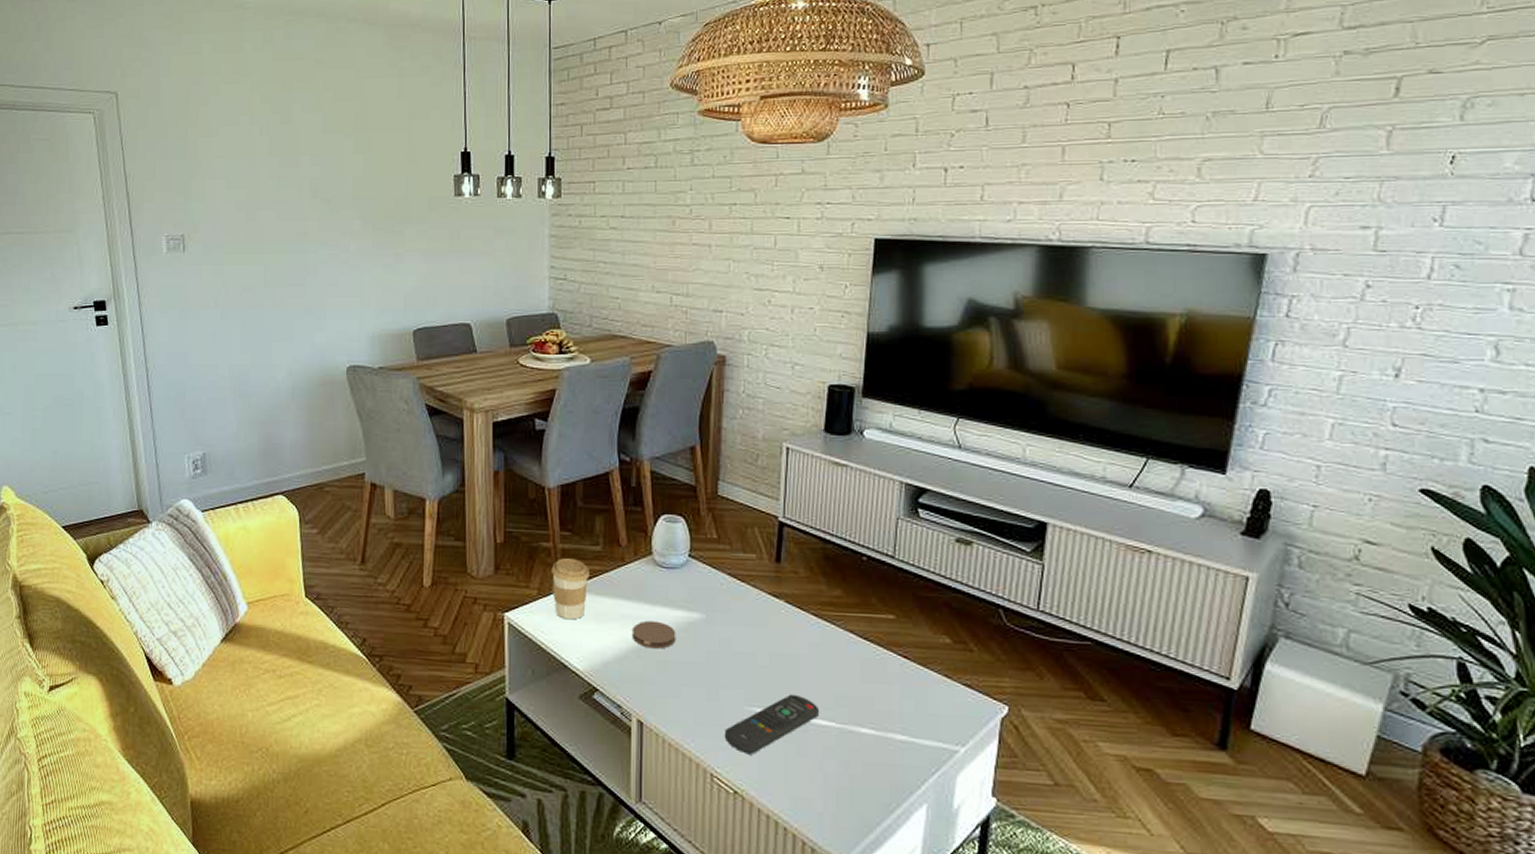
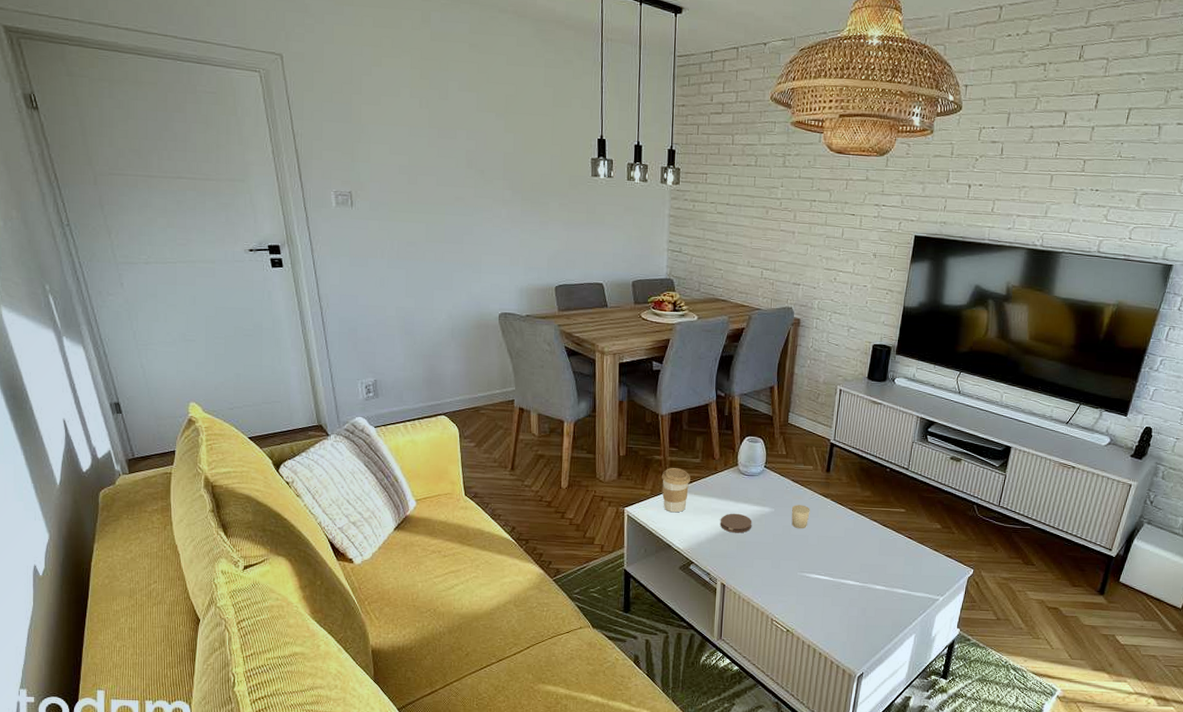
remote control: present [725,694,819,755] -> none [783,564,849,605]
candle: none [729,609,756,644] -> present [791,505,810,529]

